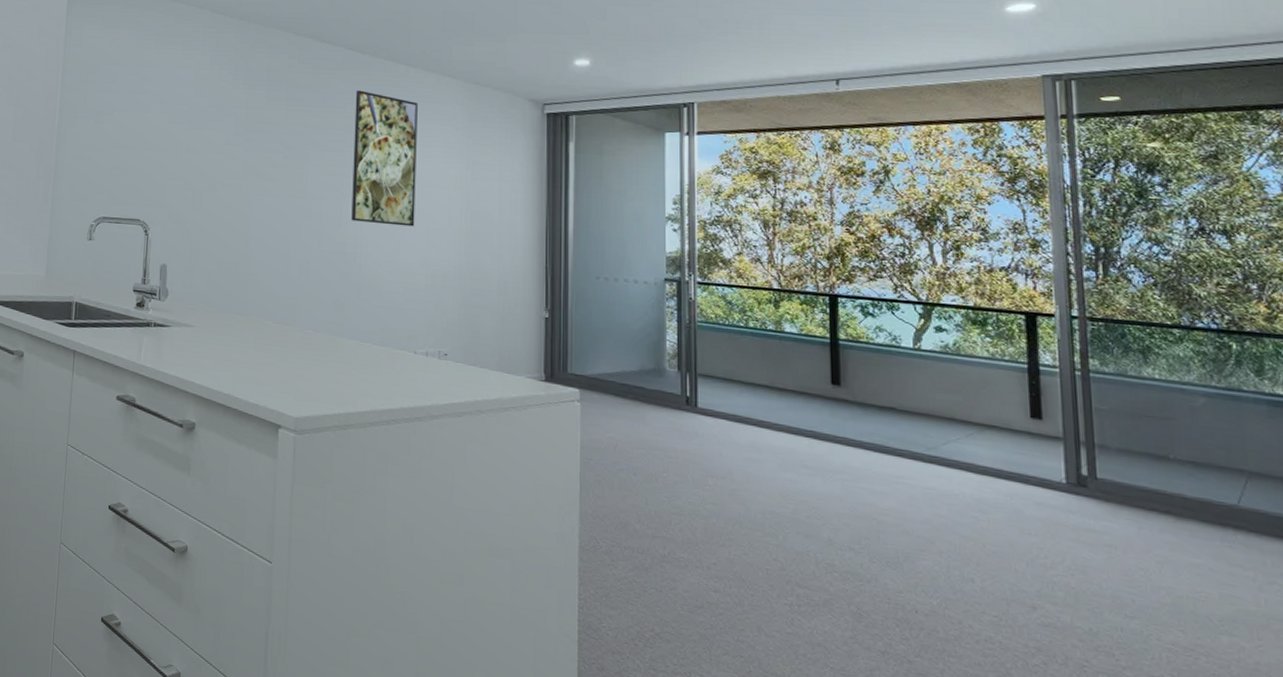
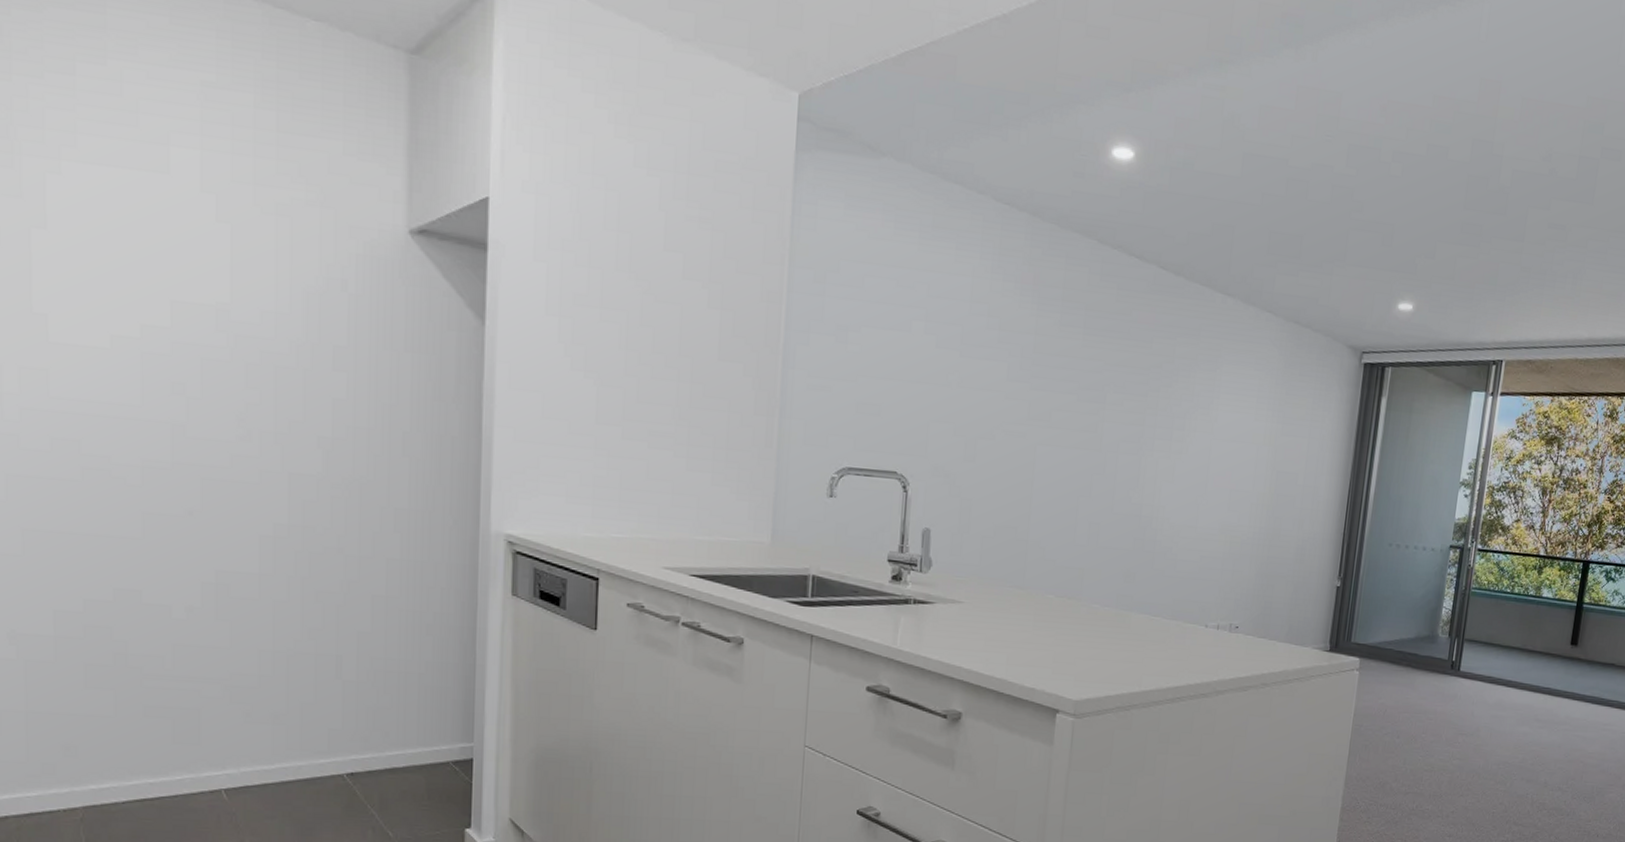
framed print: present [351,90,418,227] -> none [1150,321,1233,488]

